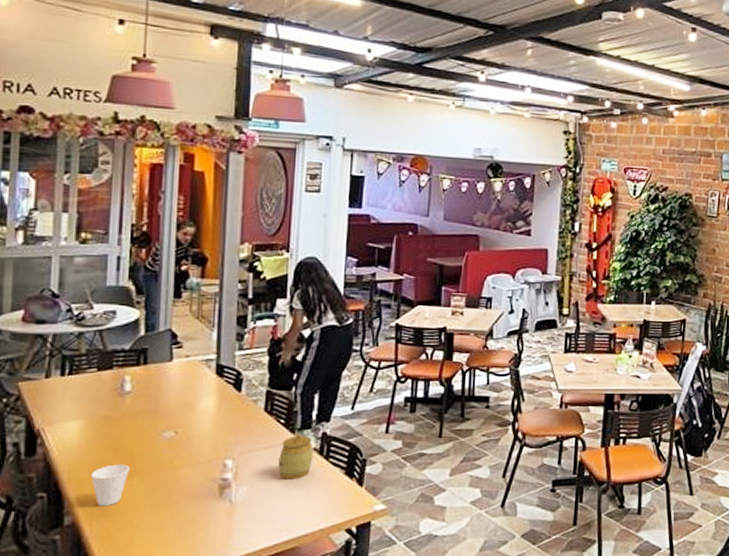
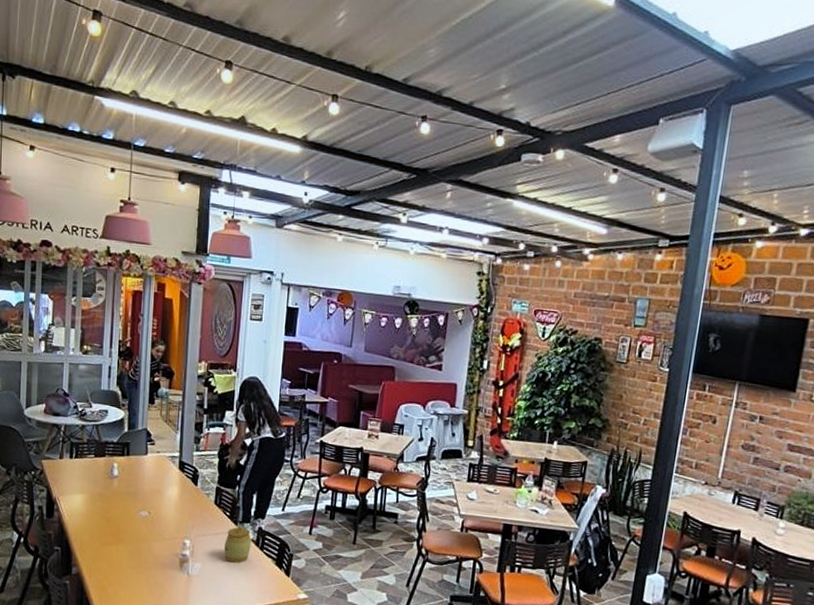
cup: present [90,464,131,506] -> none [89,532,117,564]

